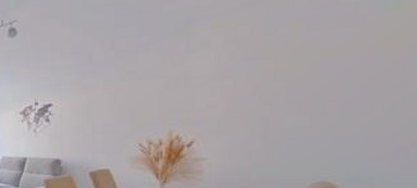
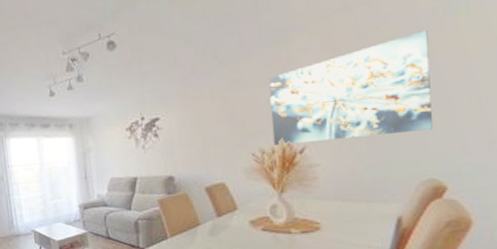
wall art: none [161,26,347,137] -> present [268,30,434,145]

